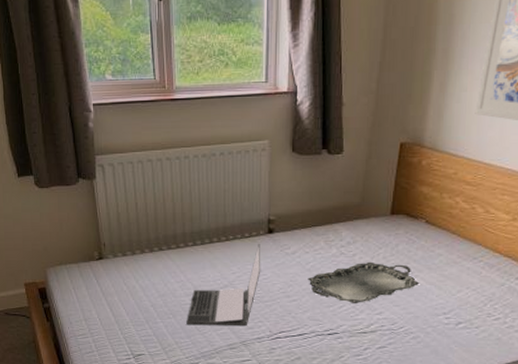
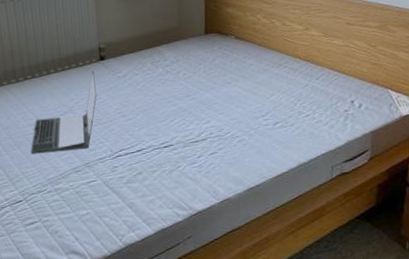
serving tray: present [308,261,419,303] -> none [140,76,237,116]

